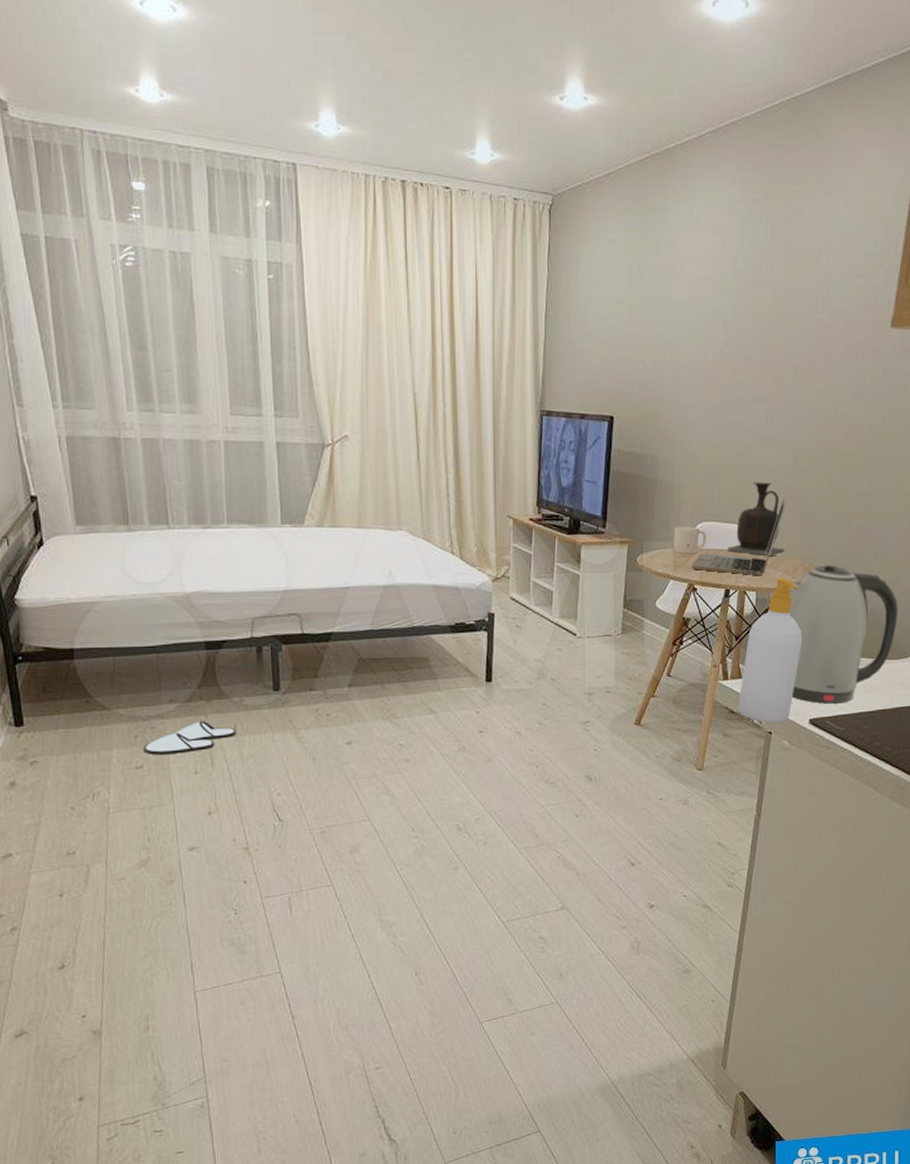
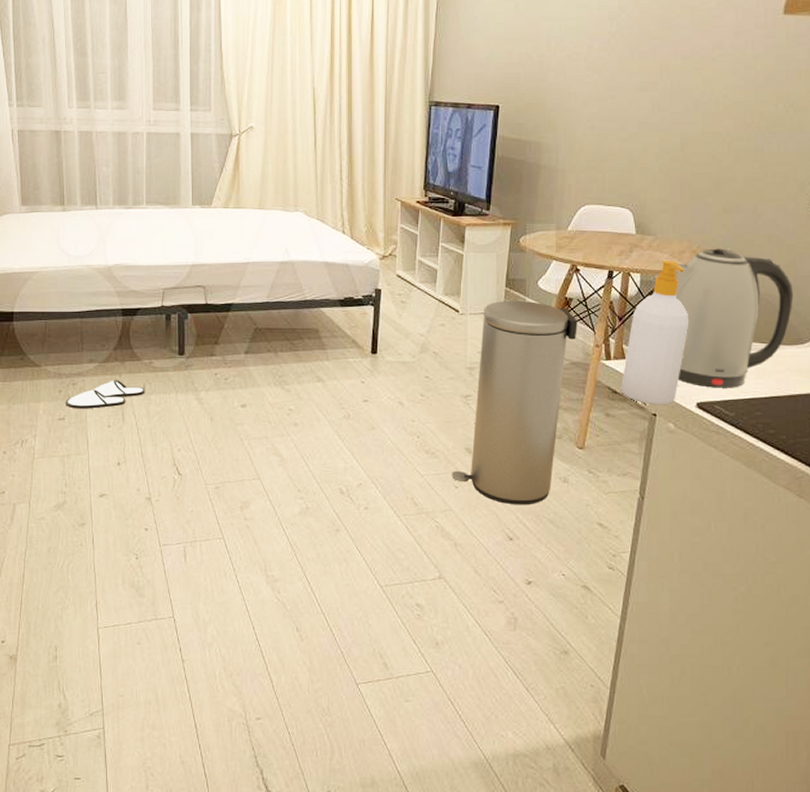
pedal bin: none [572,621,695,830] -> present [452,300,578,505]
mug: present [673,526,707,555] -> none [556,209,591,237]
laptop: present [692,499,786,576] -> none [575,183,673,258]
vase: present [727,482,785,557] -> none [611,167,671,239]

